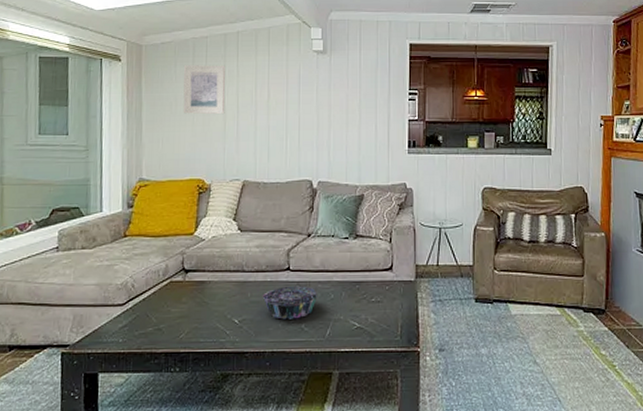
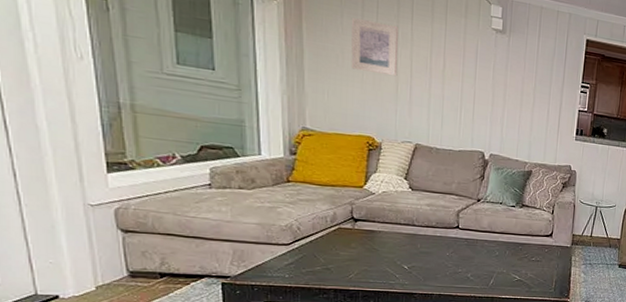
decorative bowl: present [262,285,318,320] -> none [431,241,484,270]

